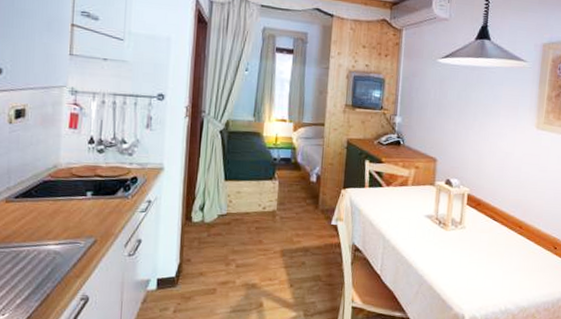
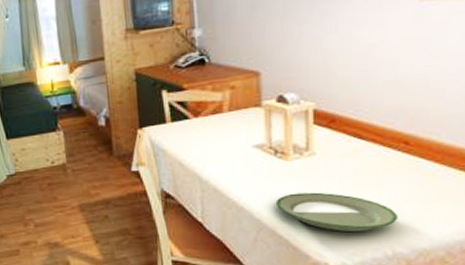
plate: none [434,256,510,290] -> present [275,192,397,231]

